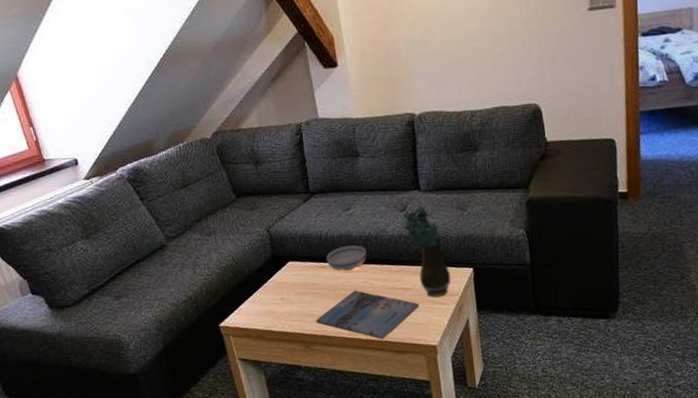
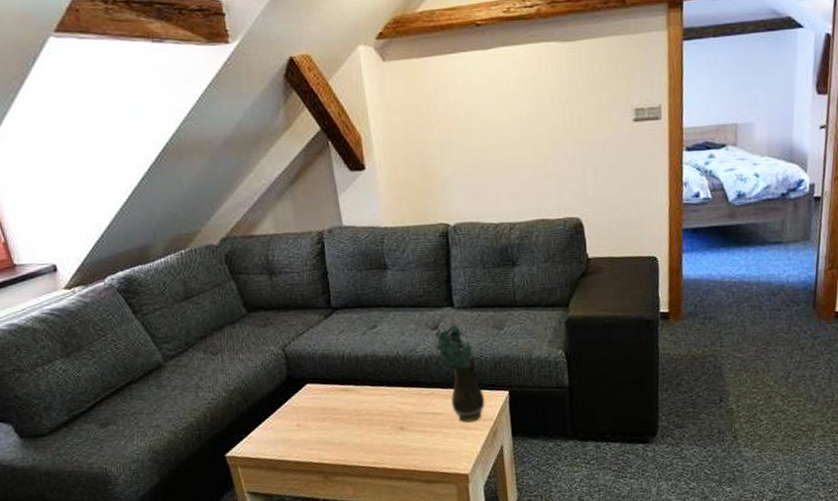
magazine: present [316,290,419,340] -> none [336,415,450,469]
bowl: present [326,245,367,272] -> none [349,366,394,395]

